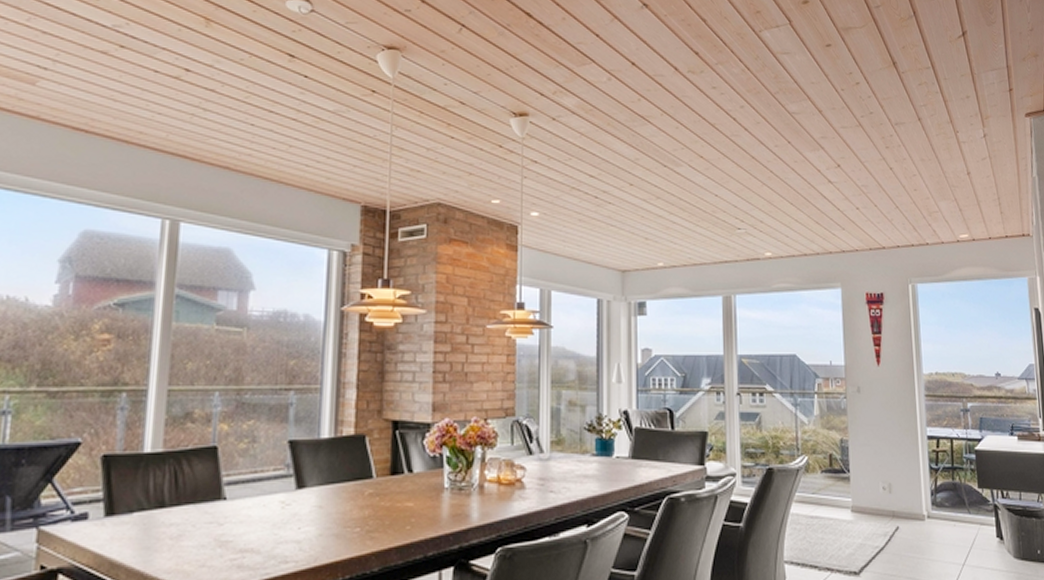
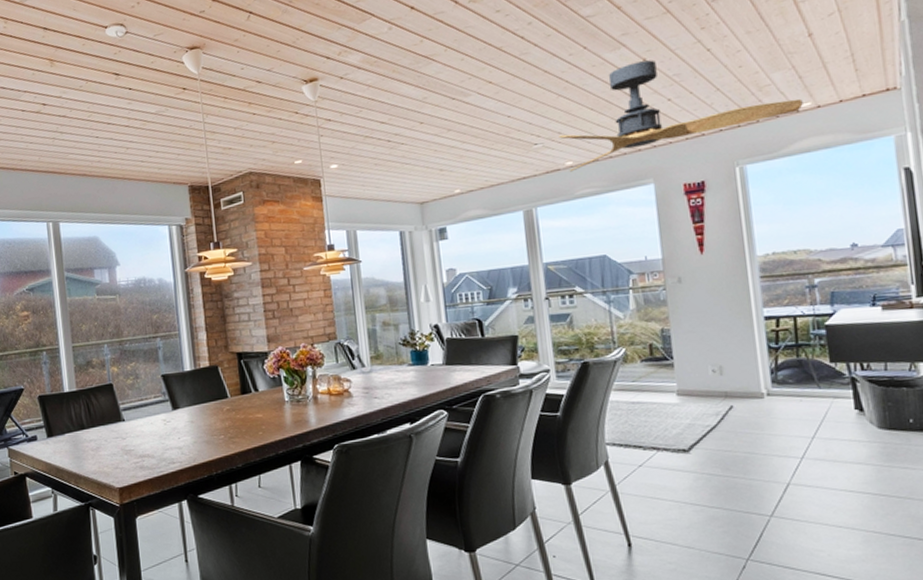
ceiling fan: none [760,166,962,263] -> present [558,60,803,172]

